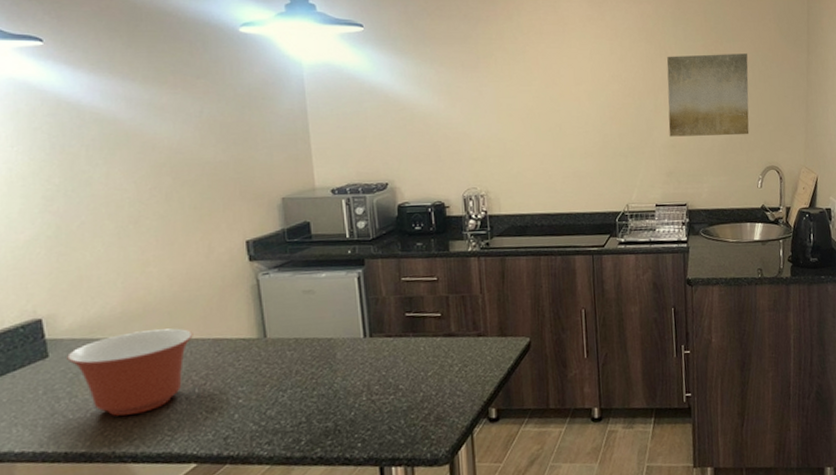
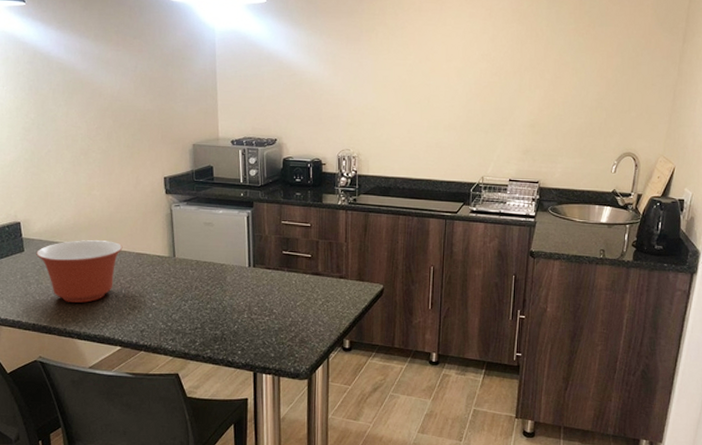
wall art: present [666,53,750,137] -> none [530,38,619,120]

